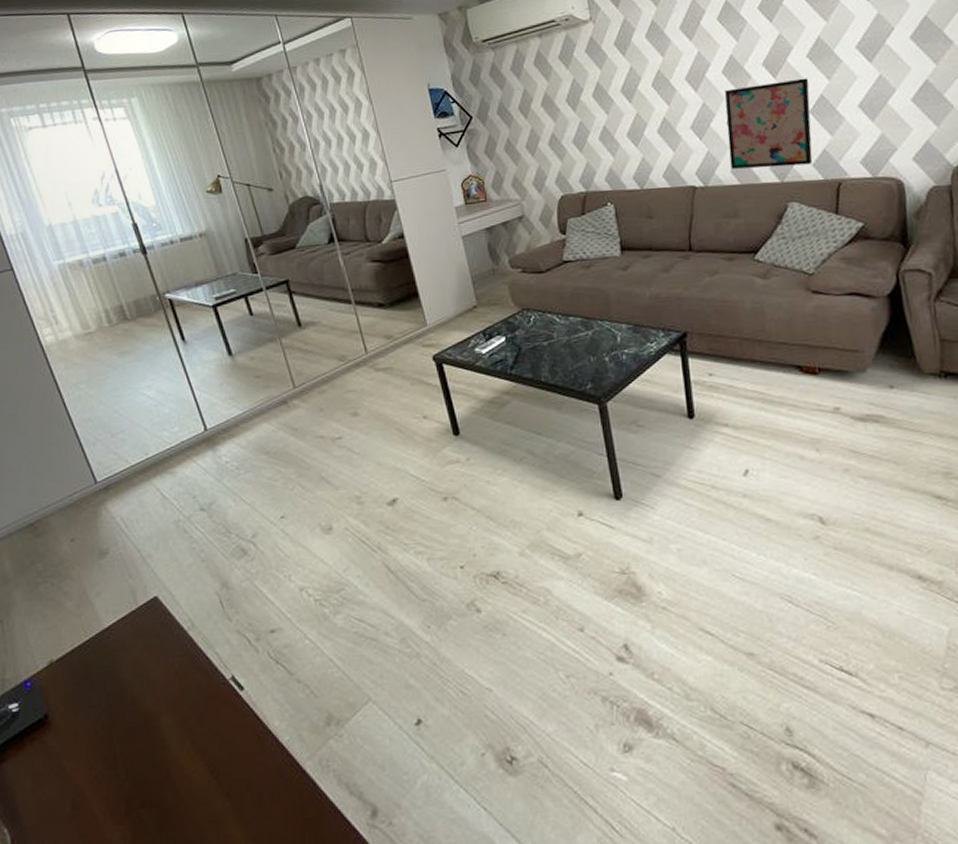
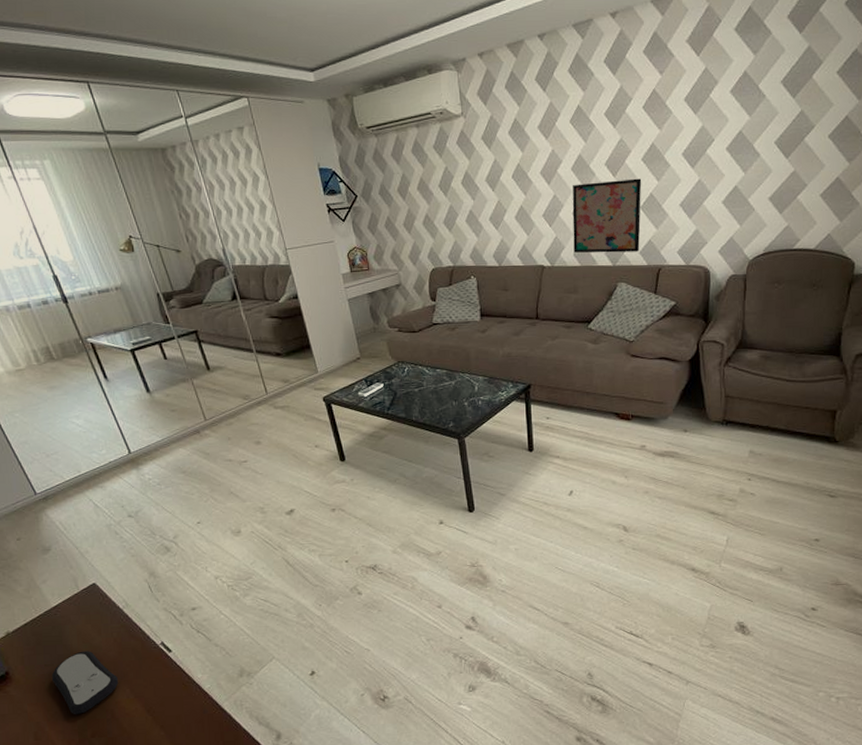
remote control: none [97,687,178,776] -> present [51,650,119,715]

